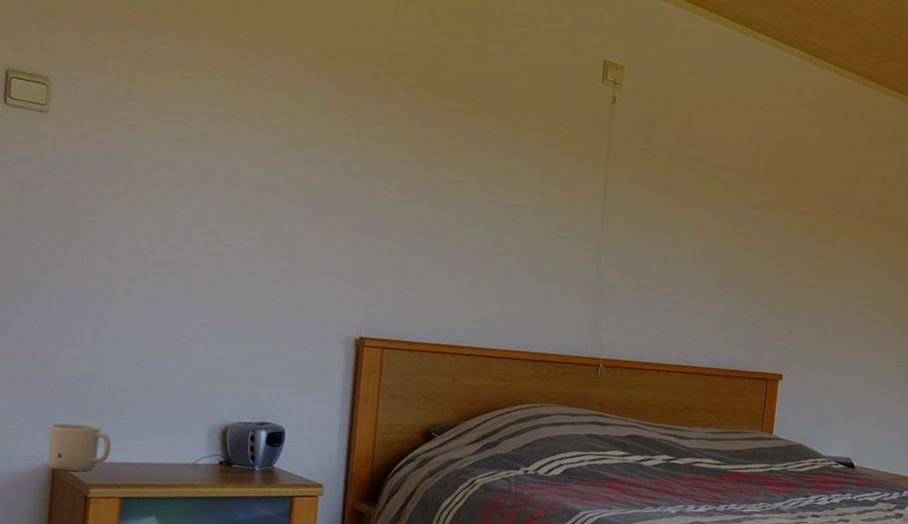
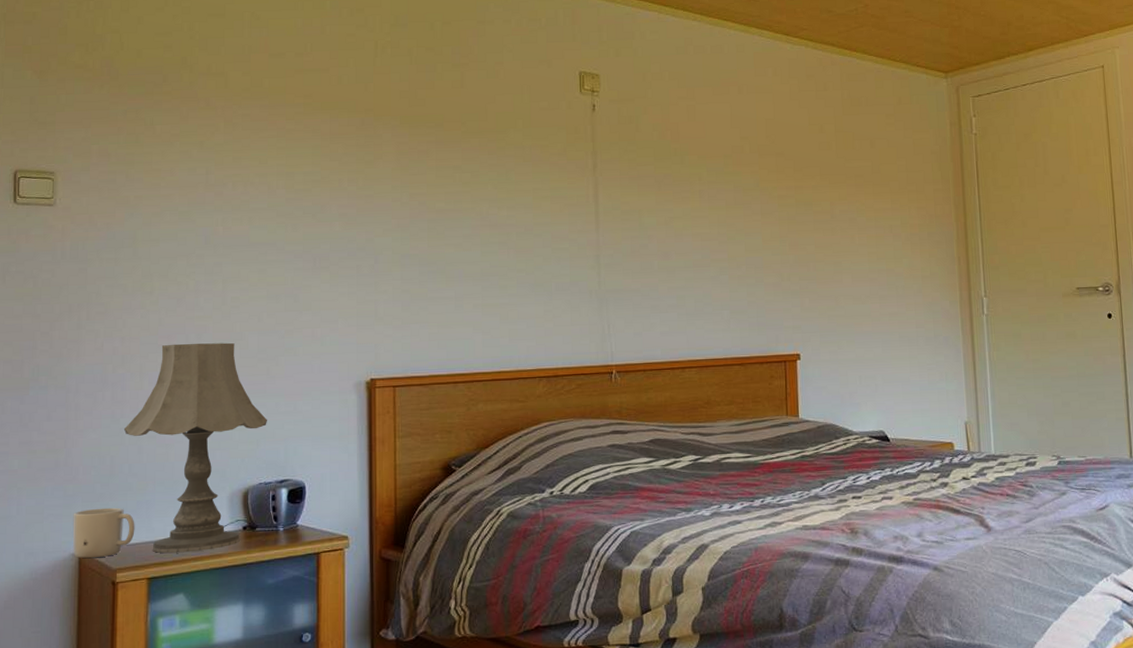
table lamp: none [105,273,252,479] -> present [123,342,267,554]

